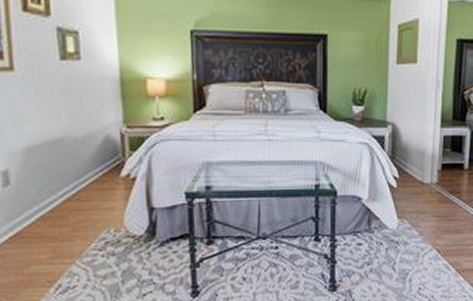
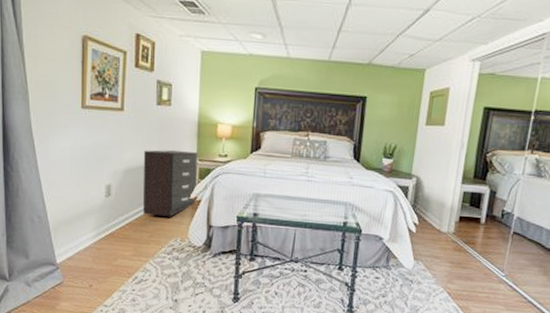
dresser: none [49,118,129,204] -> present [142,150,198,217]

